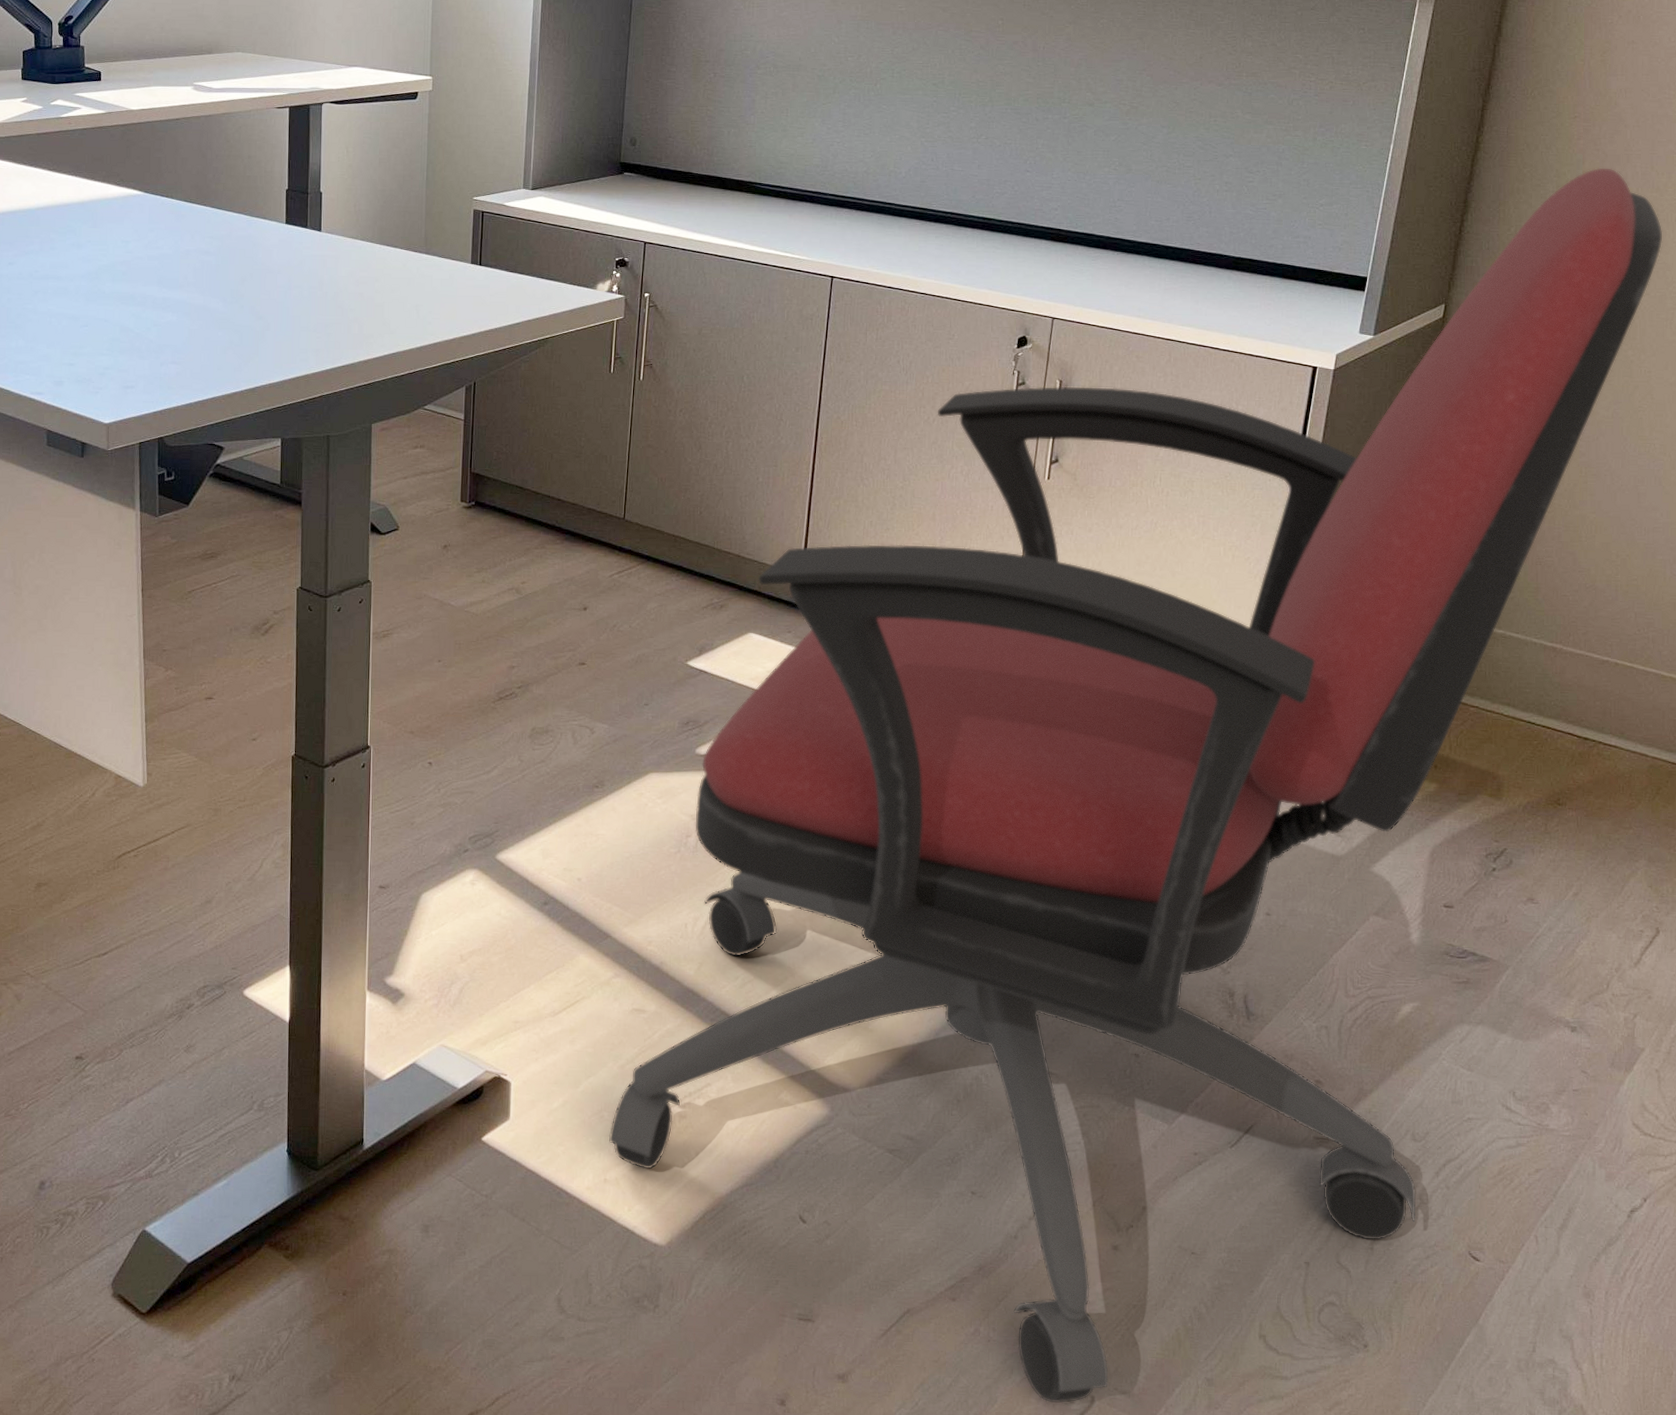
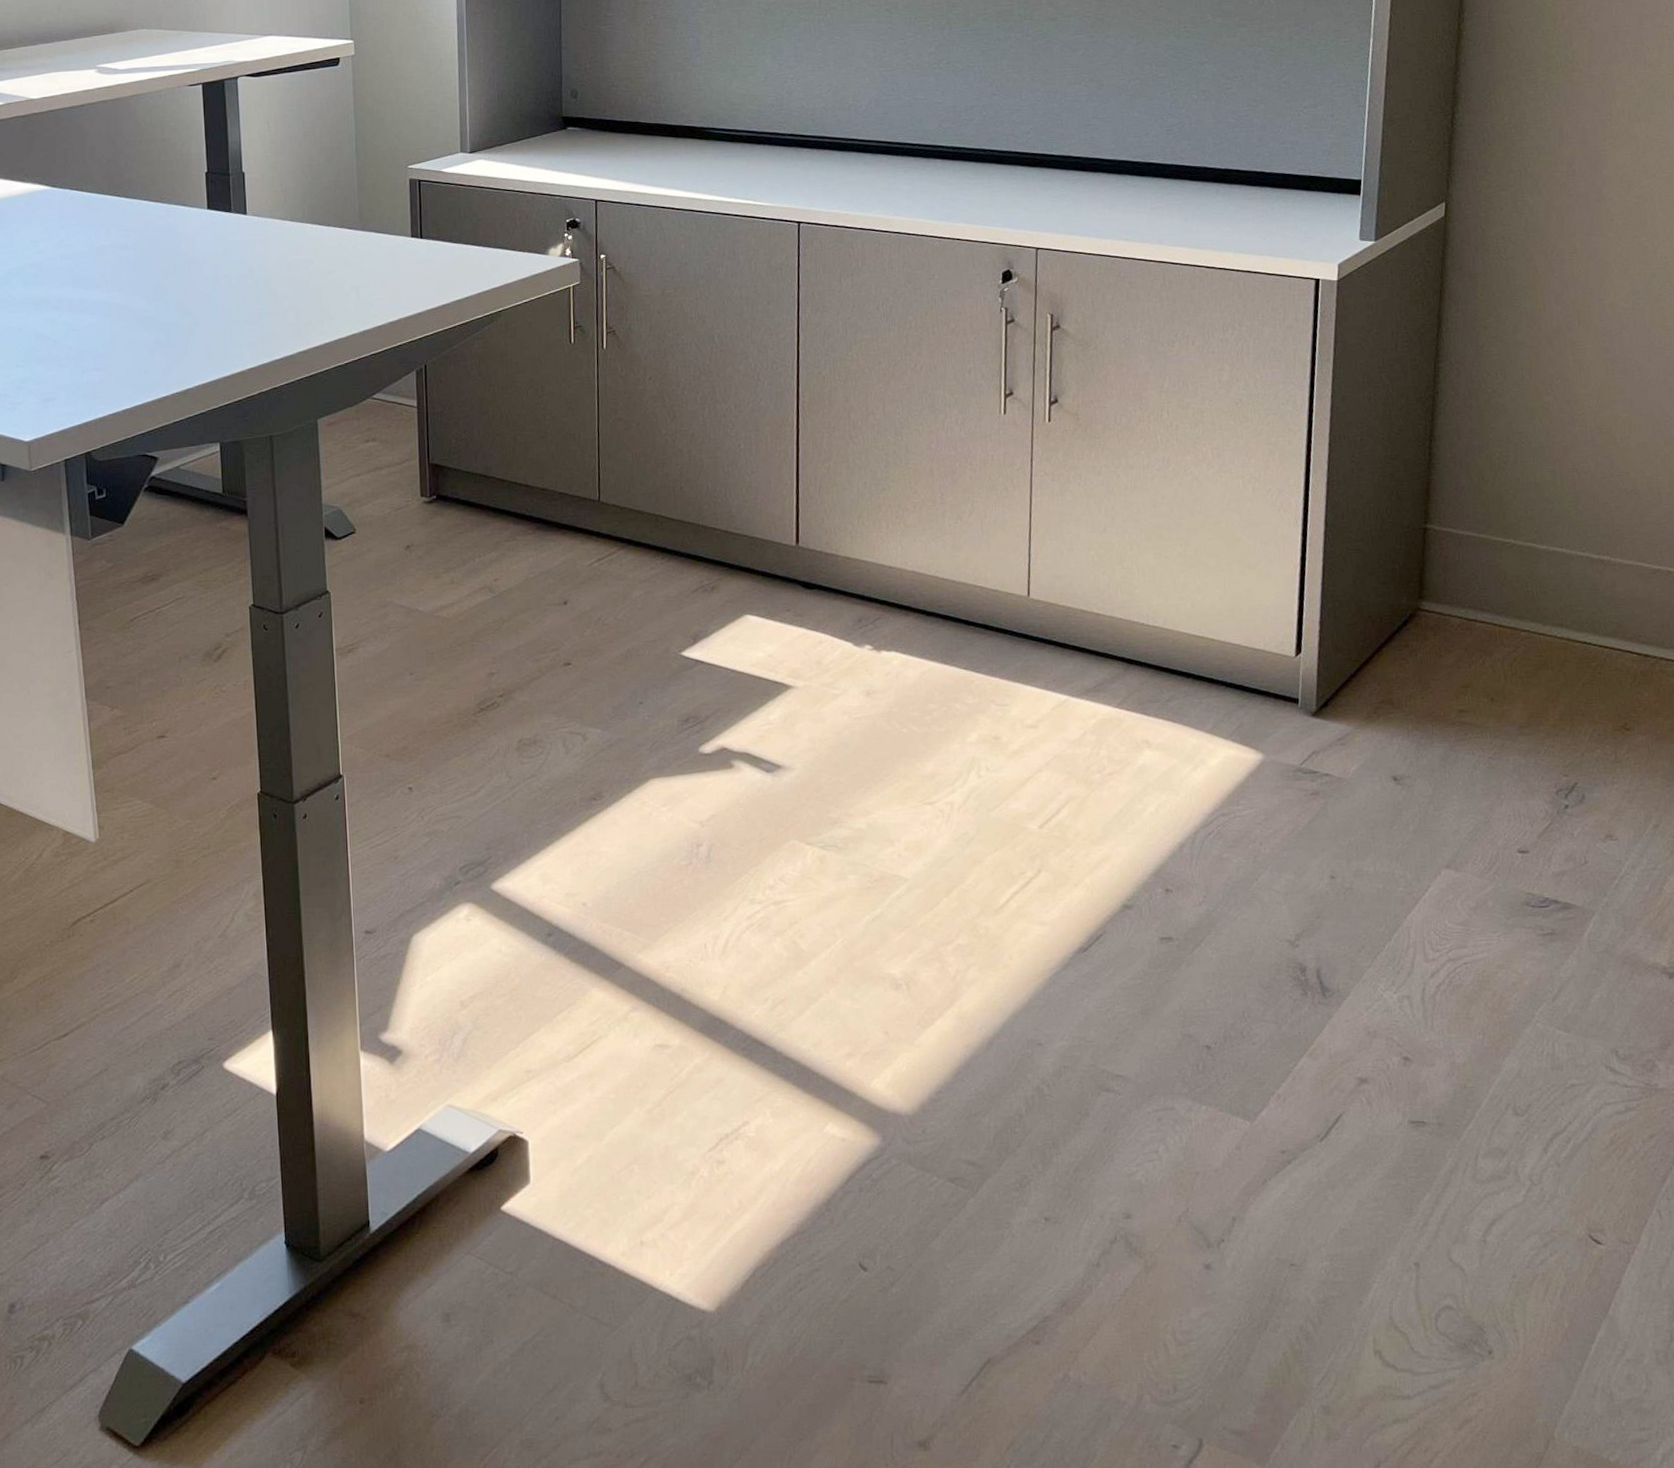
office chair: present [608,167,1663,1403] -> none [641,46,1663,1451]

